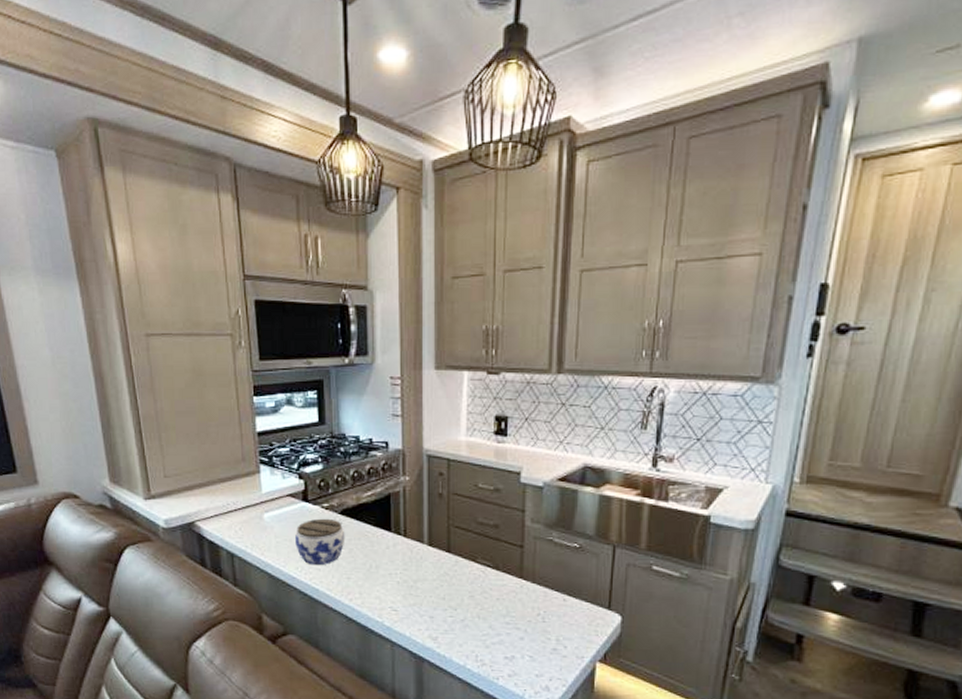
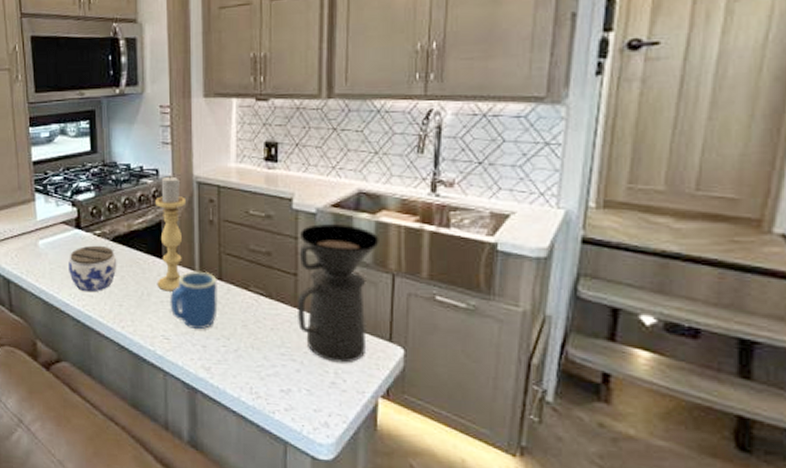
candle holder: none [385,449,415,564] -> present [155,176,185,291]
mug: none [398,543,445,601] -> present [170,271,218,330]
coffee maker: none [523,498,602,631] -> present [298,224,379,363]

